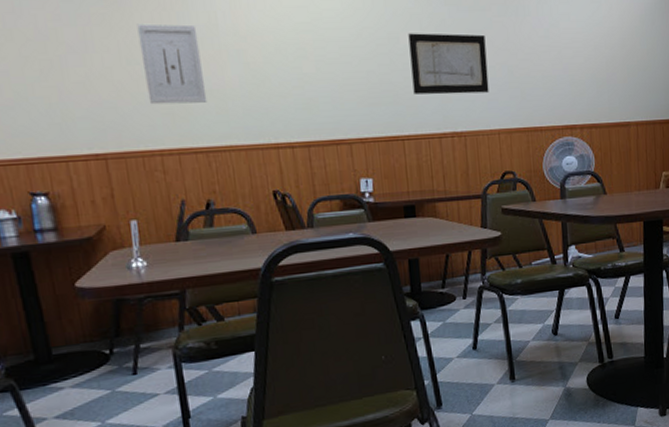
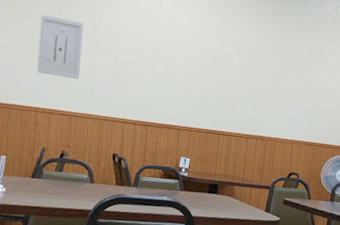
wall art: present [408,33,489,95] -> none [234,57,295,112]

